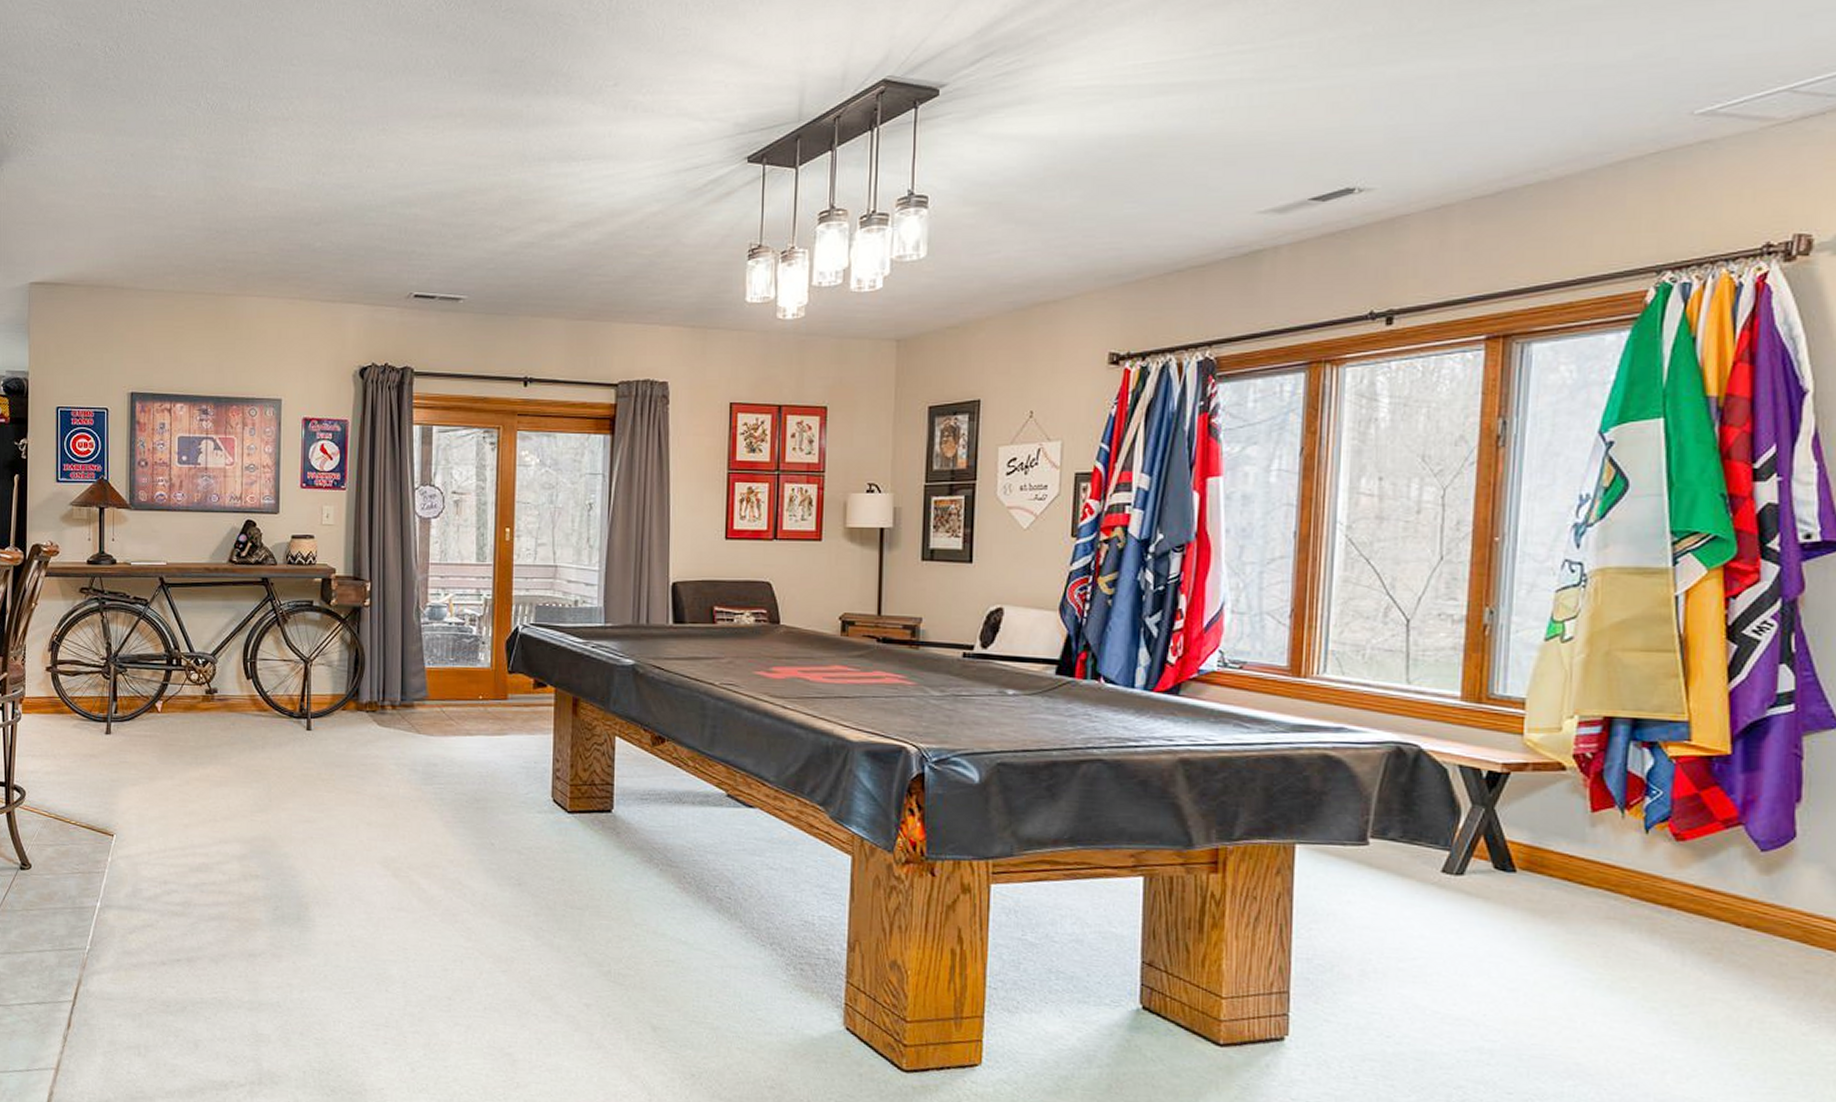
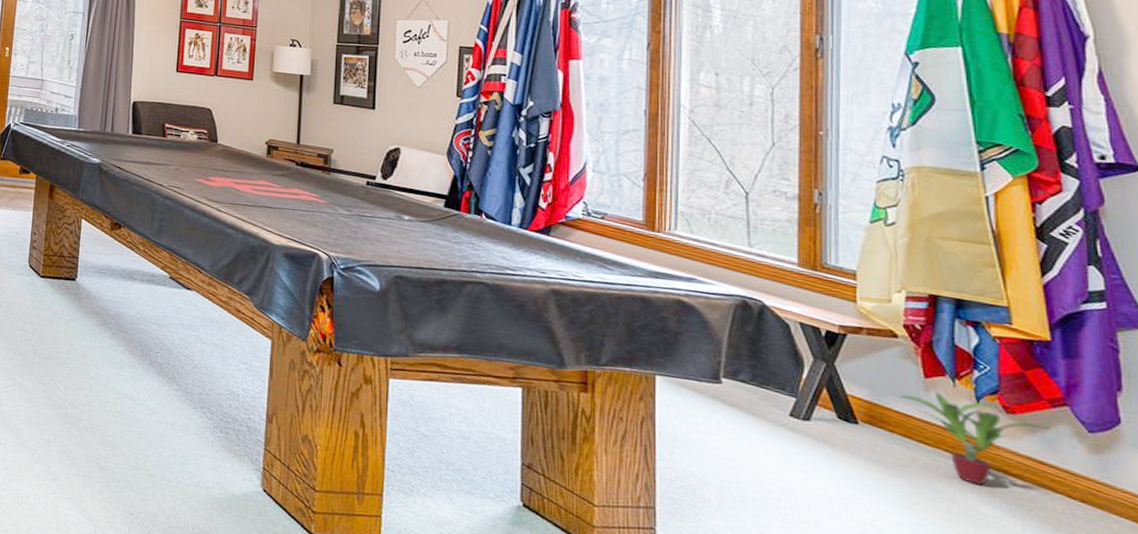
potted plant: none [1564,826,1722,923] -> present [900,392,1051,486]

